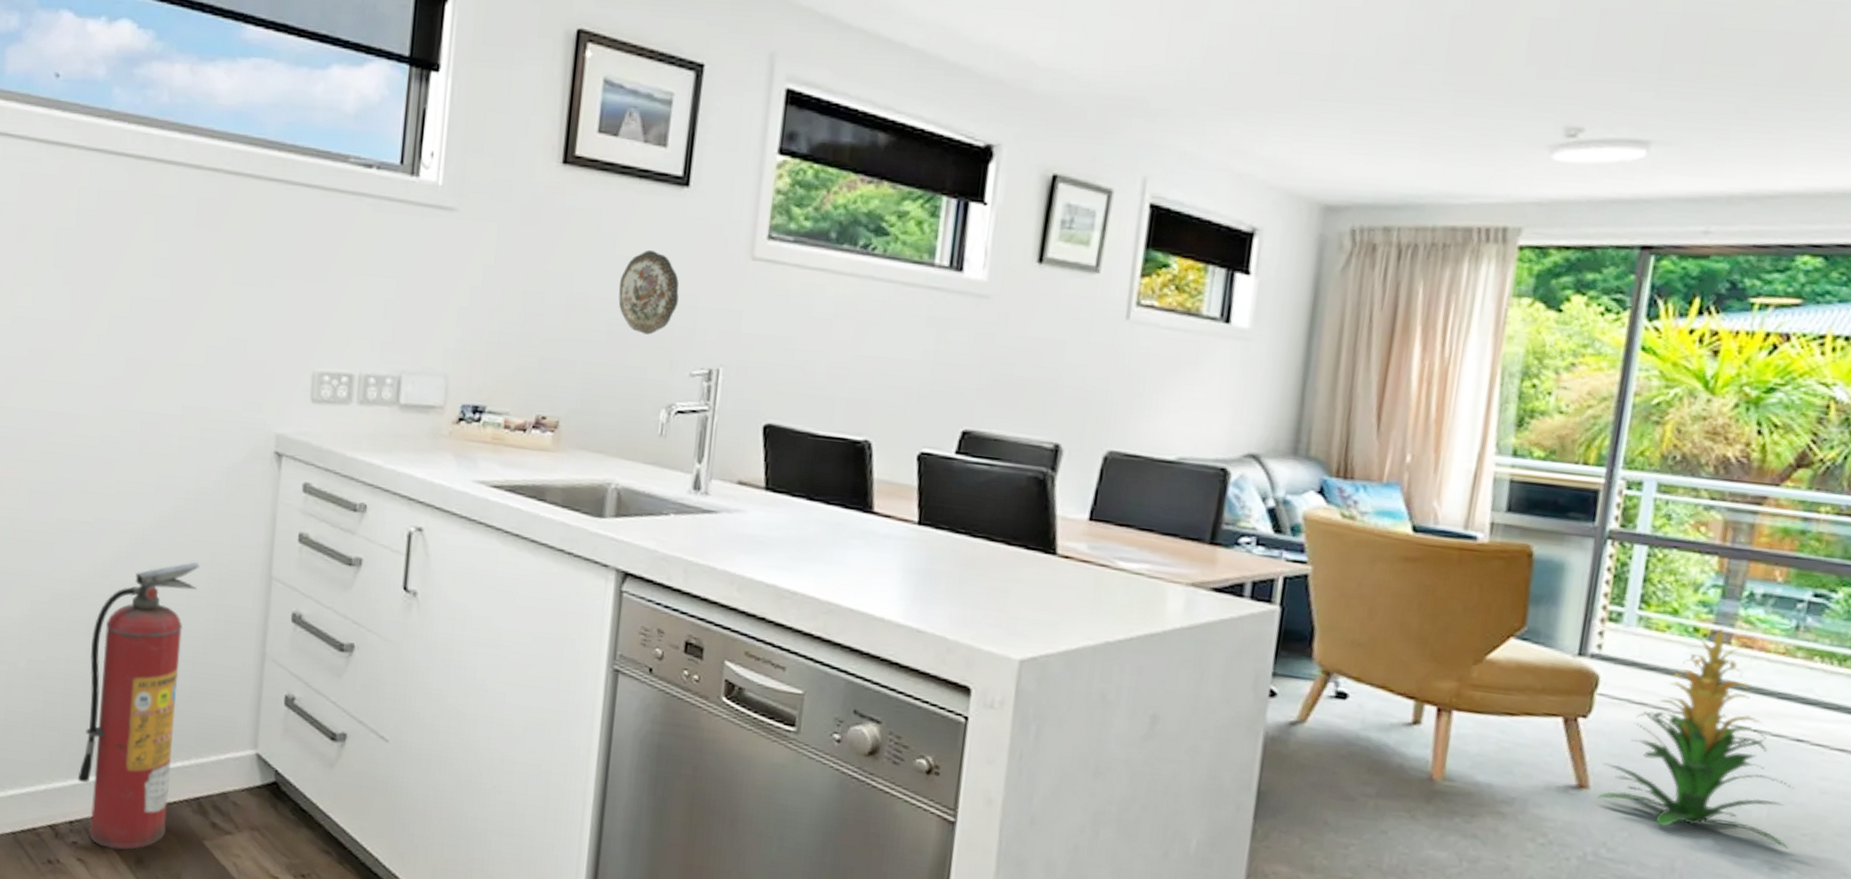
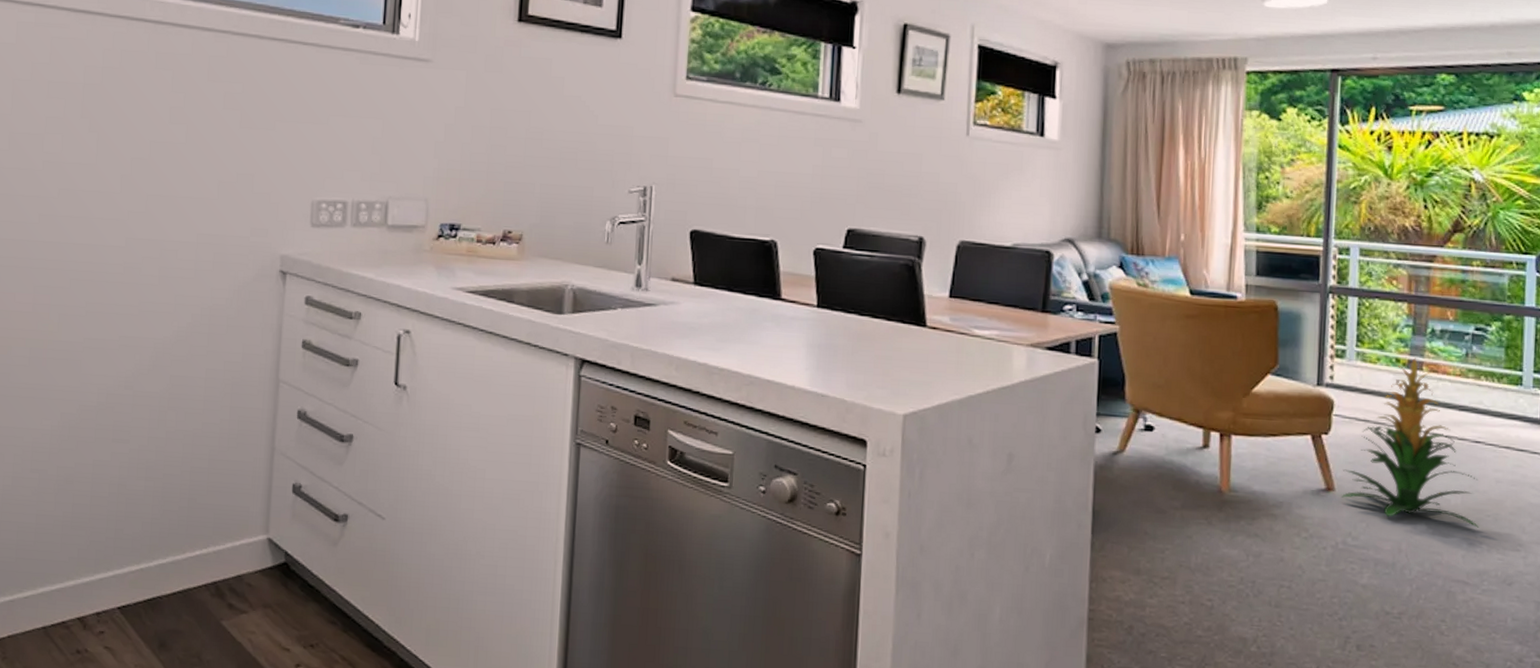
fire extinguisher: present [77,562,199,850] -> none [104,370,214,636]
decorative plate: present [618,249,679,335] -> none [567,90,617,160]

